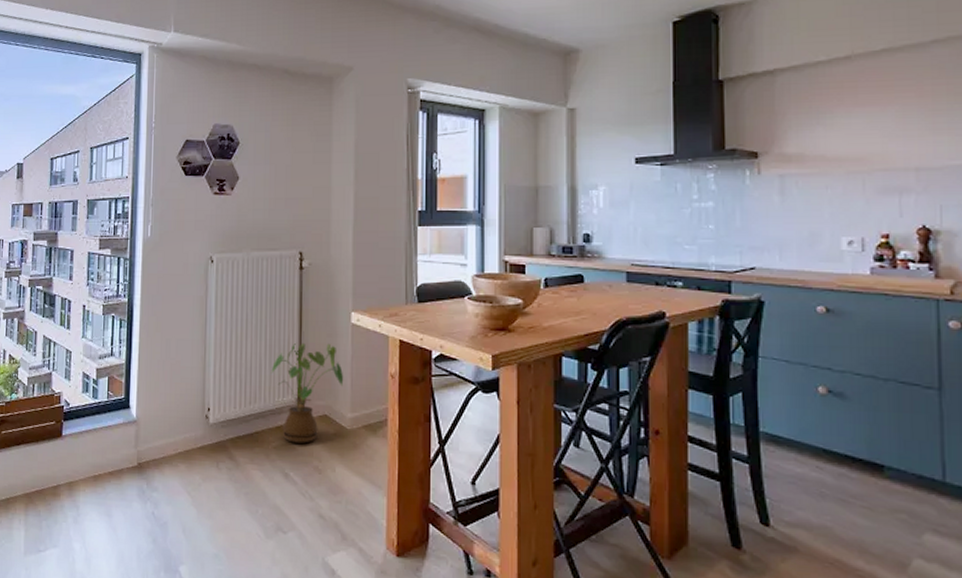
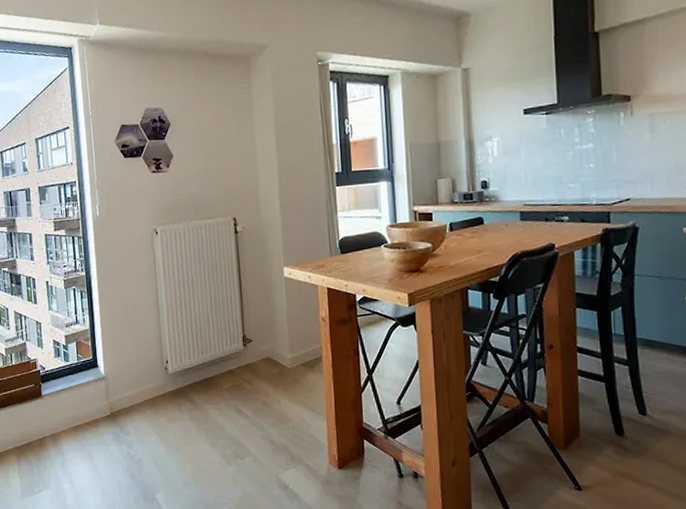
house plant: present [271,342,344,443] -> none [218,296,282,383]

